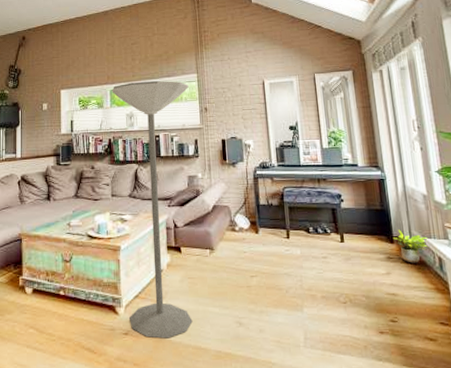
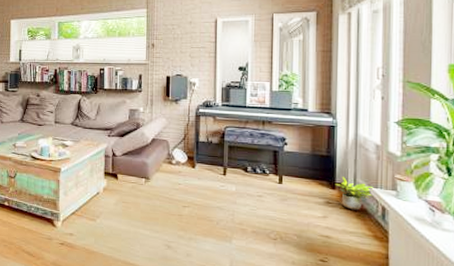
floor lamp: present [112,80,193,339] -> none [60,14,137,252]

